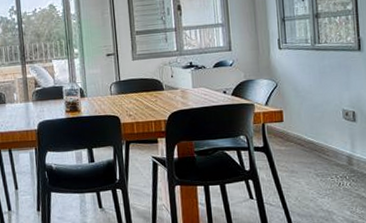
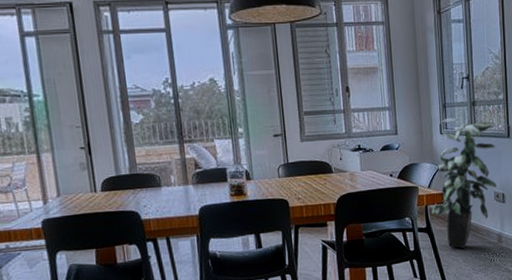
indoor plant: none [269,31,347,170] -> present [432,117,497,249]

